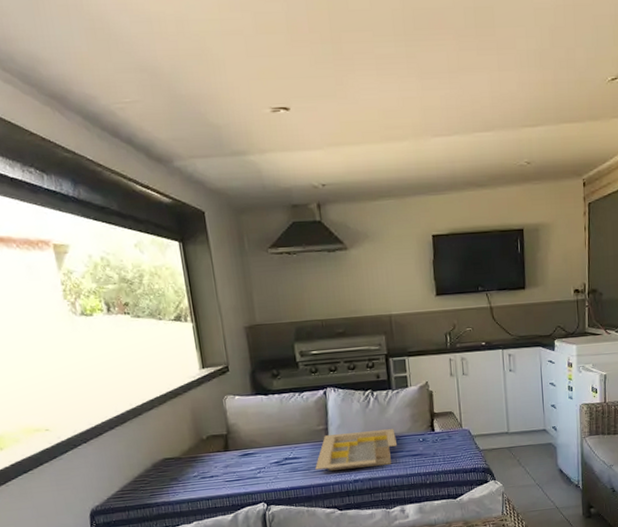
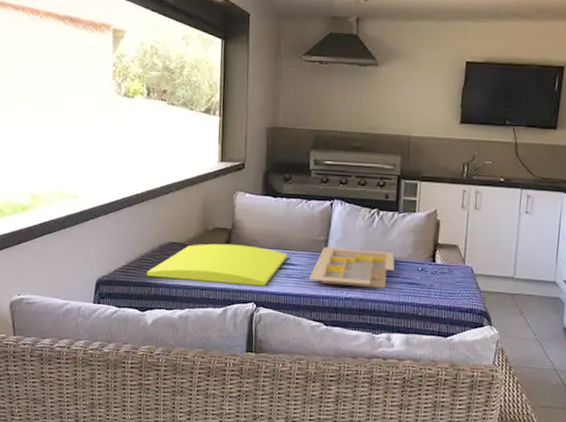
cushion: none [144,447,290,498] -> present [147,243,287,286]

